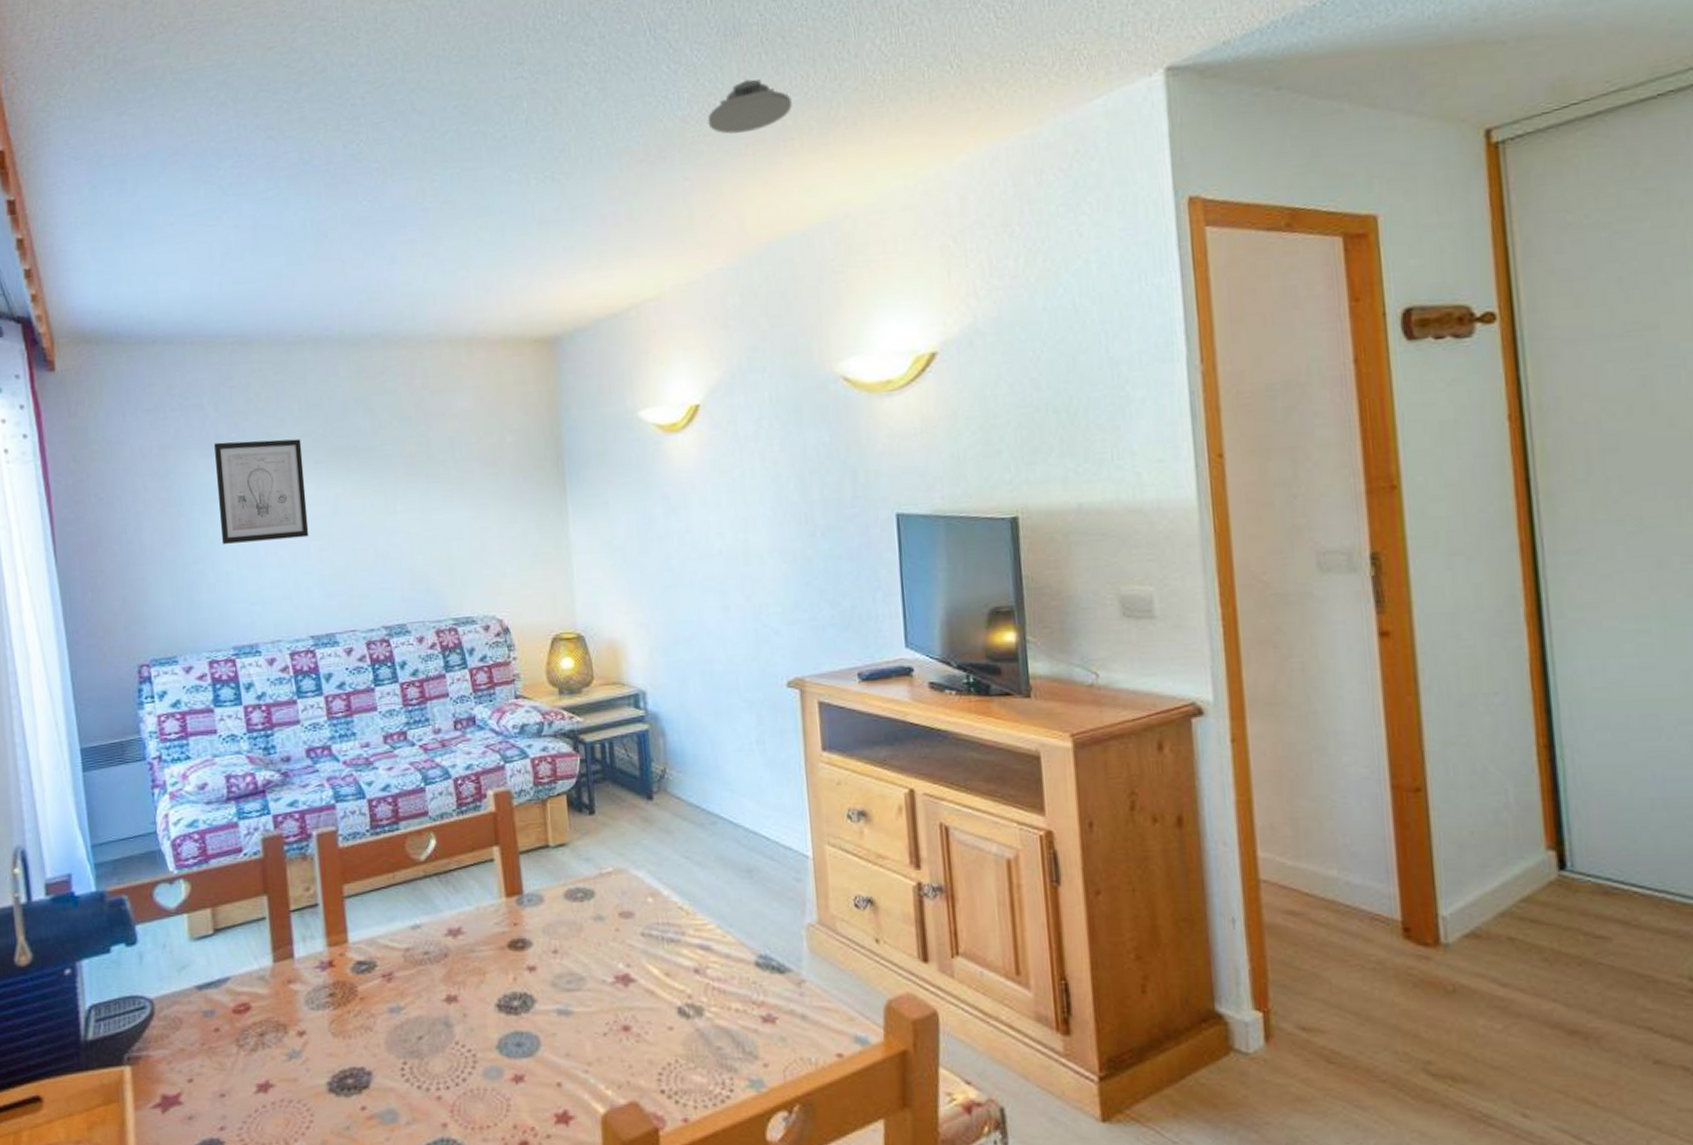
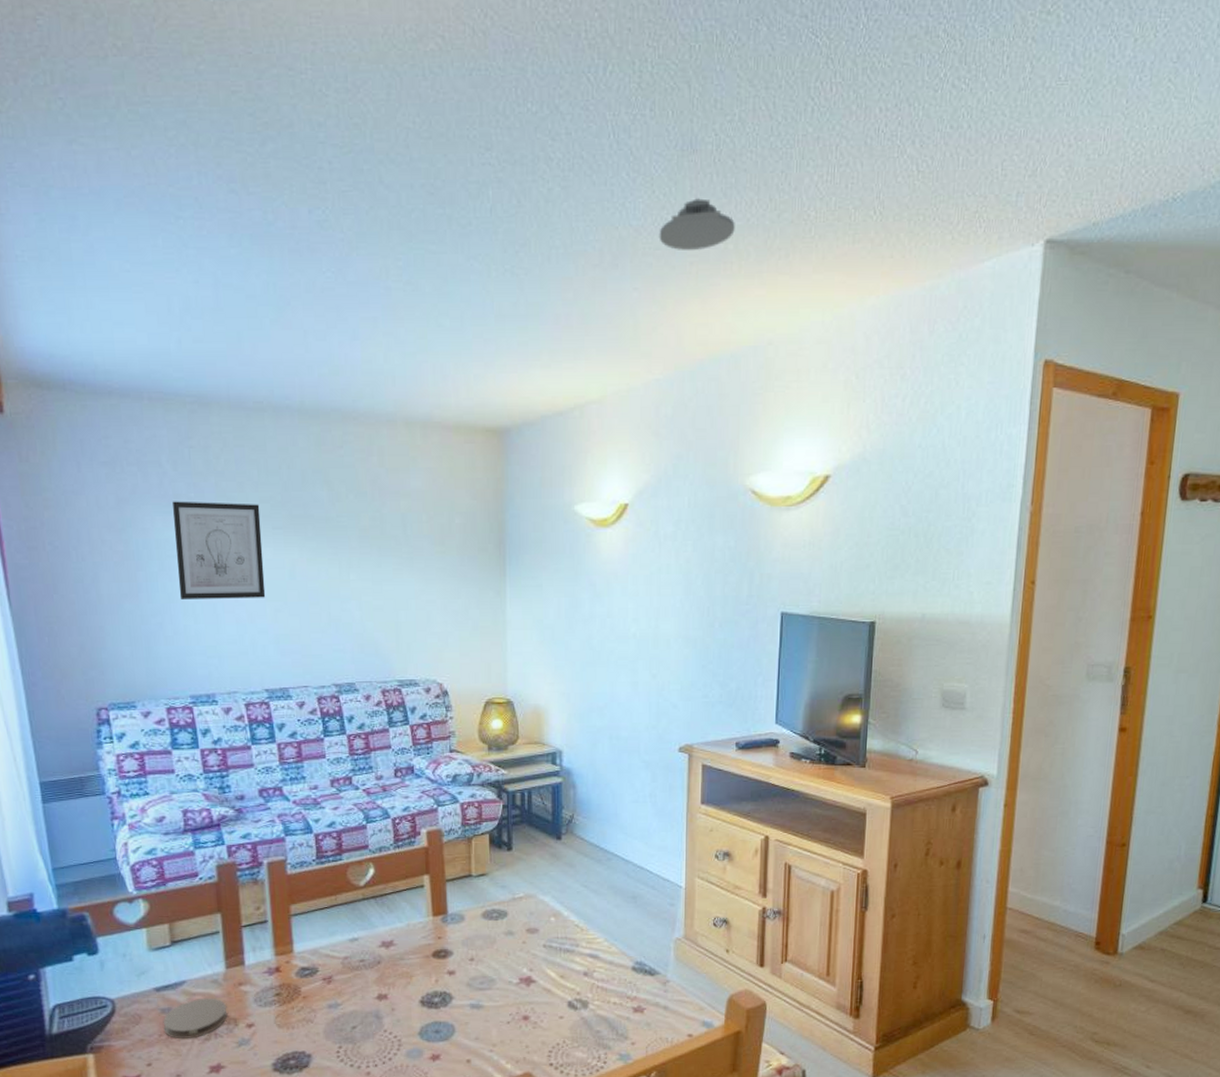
coaster: none [205,998,276,1050] -> present [163,998,228,1039]

